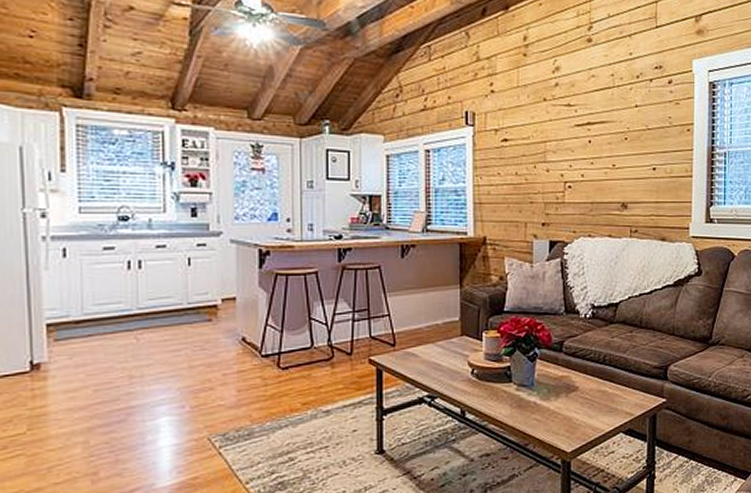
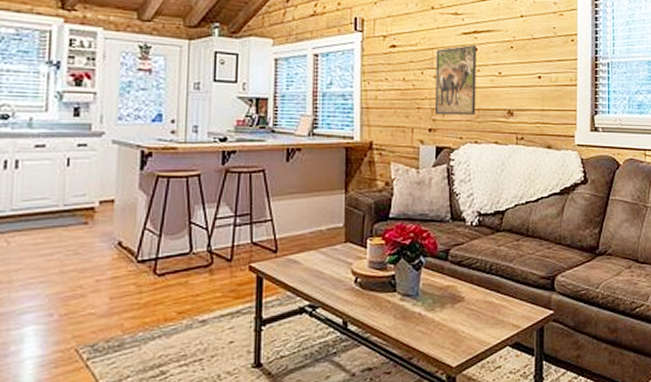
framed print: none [547,136,591,209] -> present [434,44,477,116]

